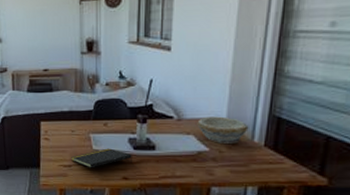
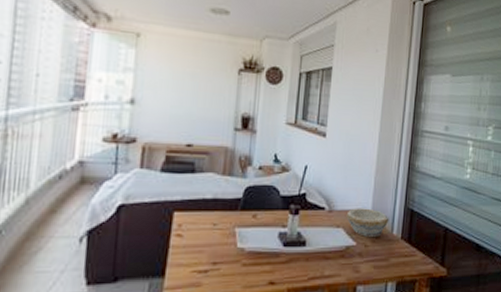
notepad: present [71,148,132,168] -> none [209,245,281,273]

